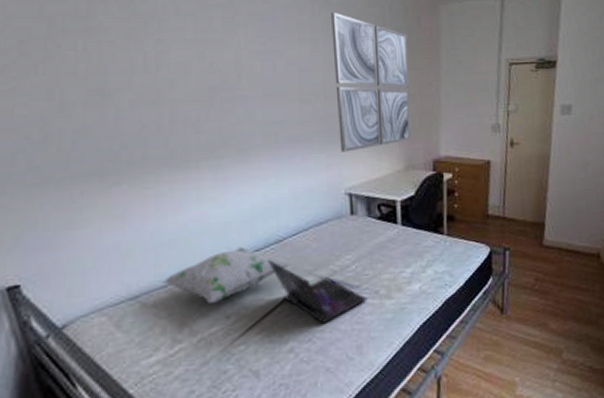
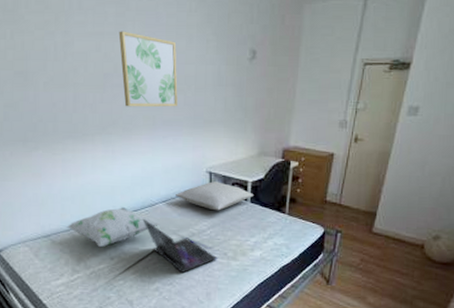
wall art: none [227,37,304,124] -> present [118,31,178,108]
pillow: none [309,204,404,240] -> present [176,181,253,211]
wall art: present [331,11,411,152] -> none [205,9,271,137]

